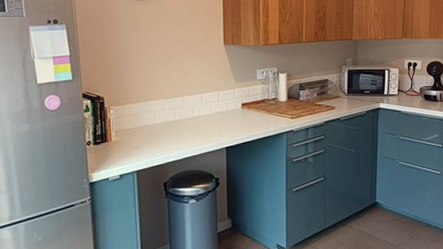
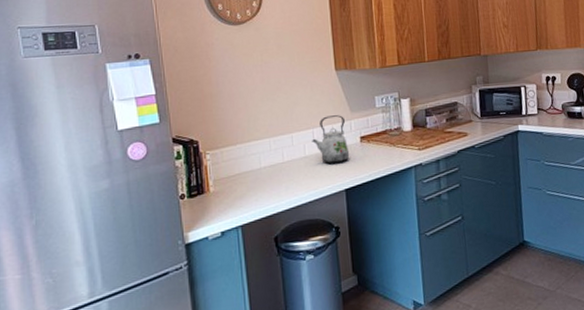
kettle: none [200,84,232,125] -> present [312,115,350,164]

